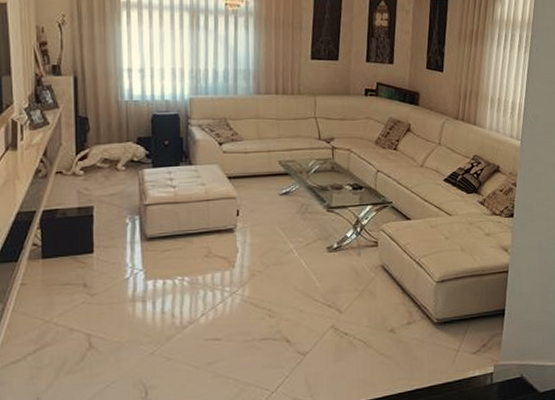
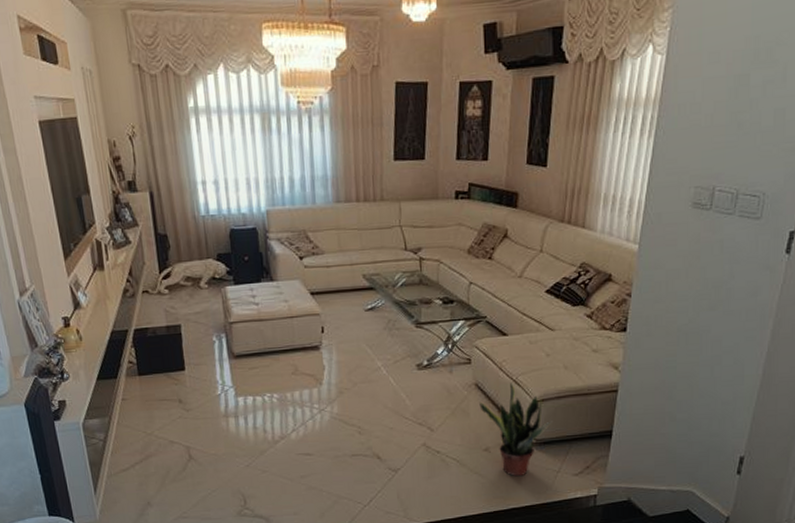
potted plant: none [385,264,452,357] -> present [479,382,552,477]

